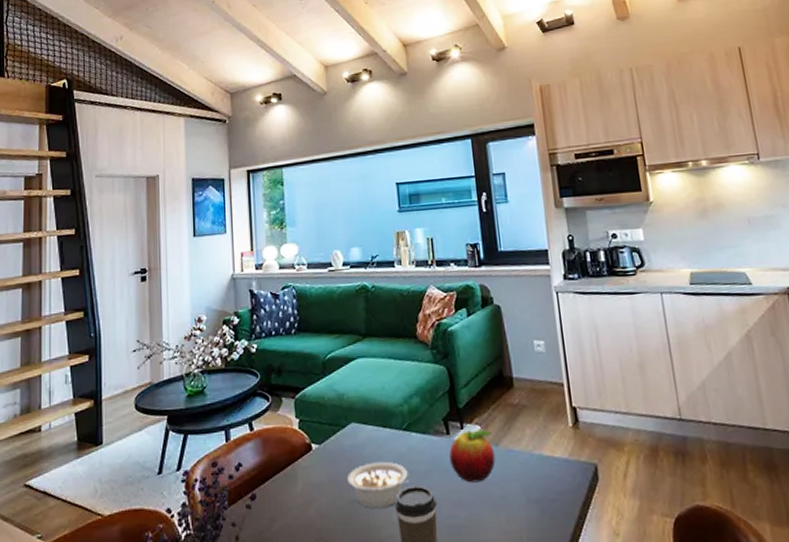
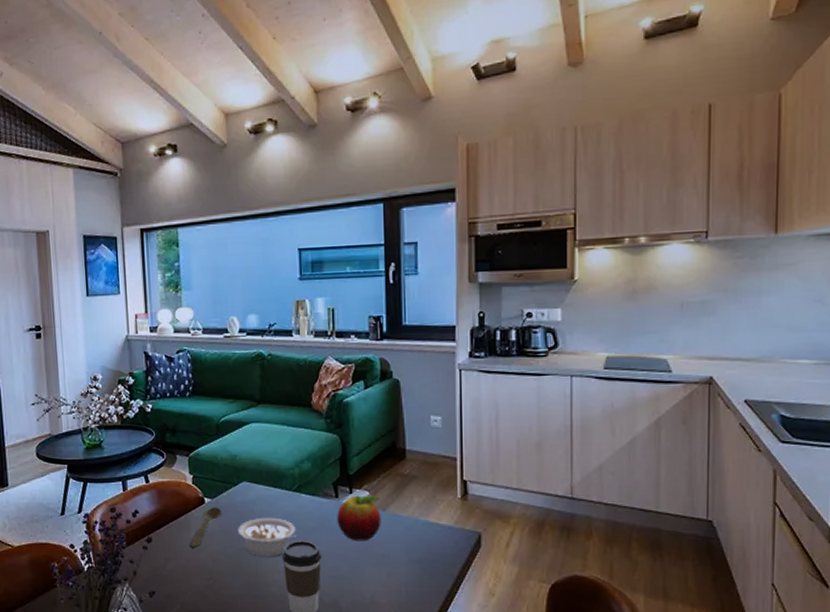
spoon: none [296,453,331,503] -> present [189,507,223,548]

